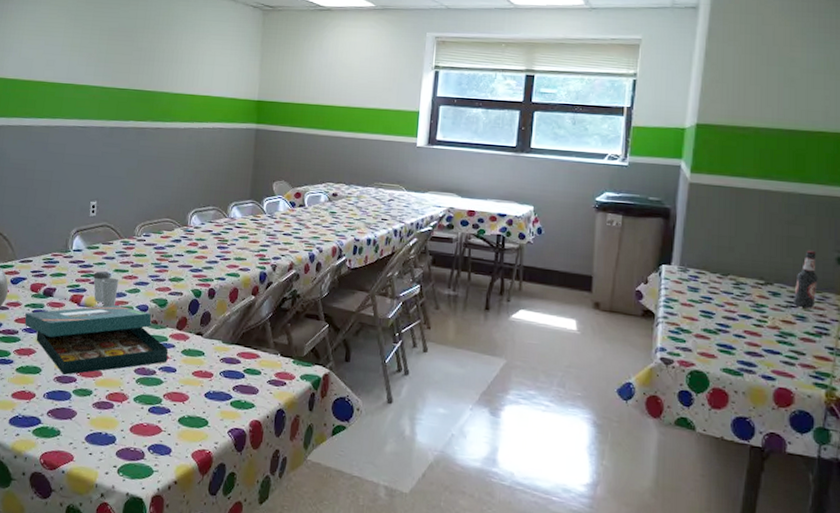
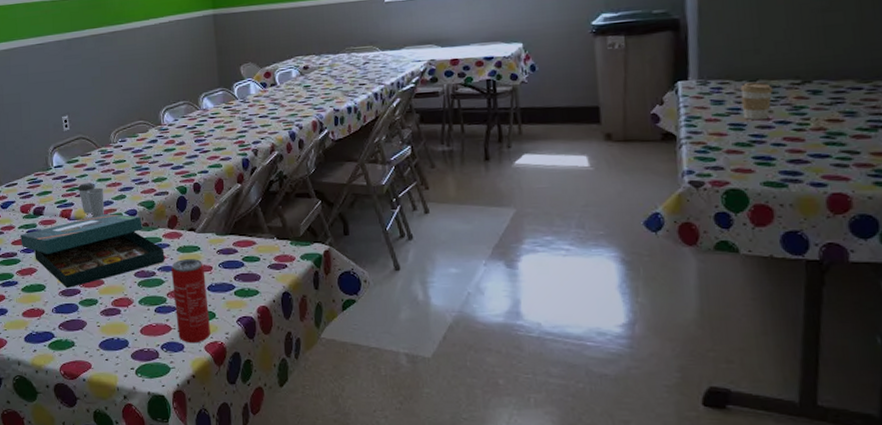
beverage can: none [167,362,205,449] -> present [171,259,210,343]
coffee cup: none [713,275,741,312] -> present [740,82,774,121]
bottle: present [794,250,818,308] -> none [838,36,866,102]

